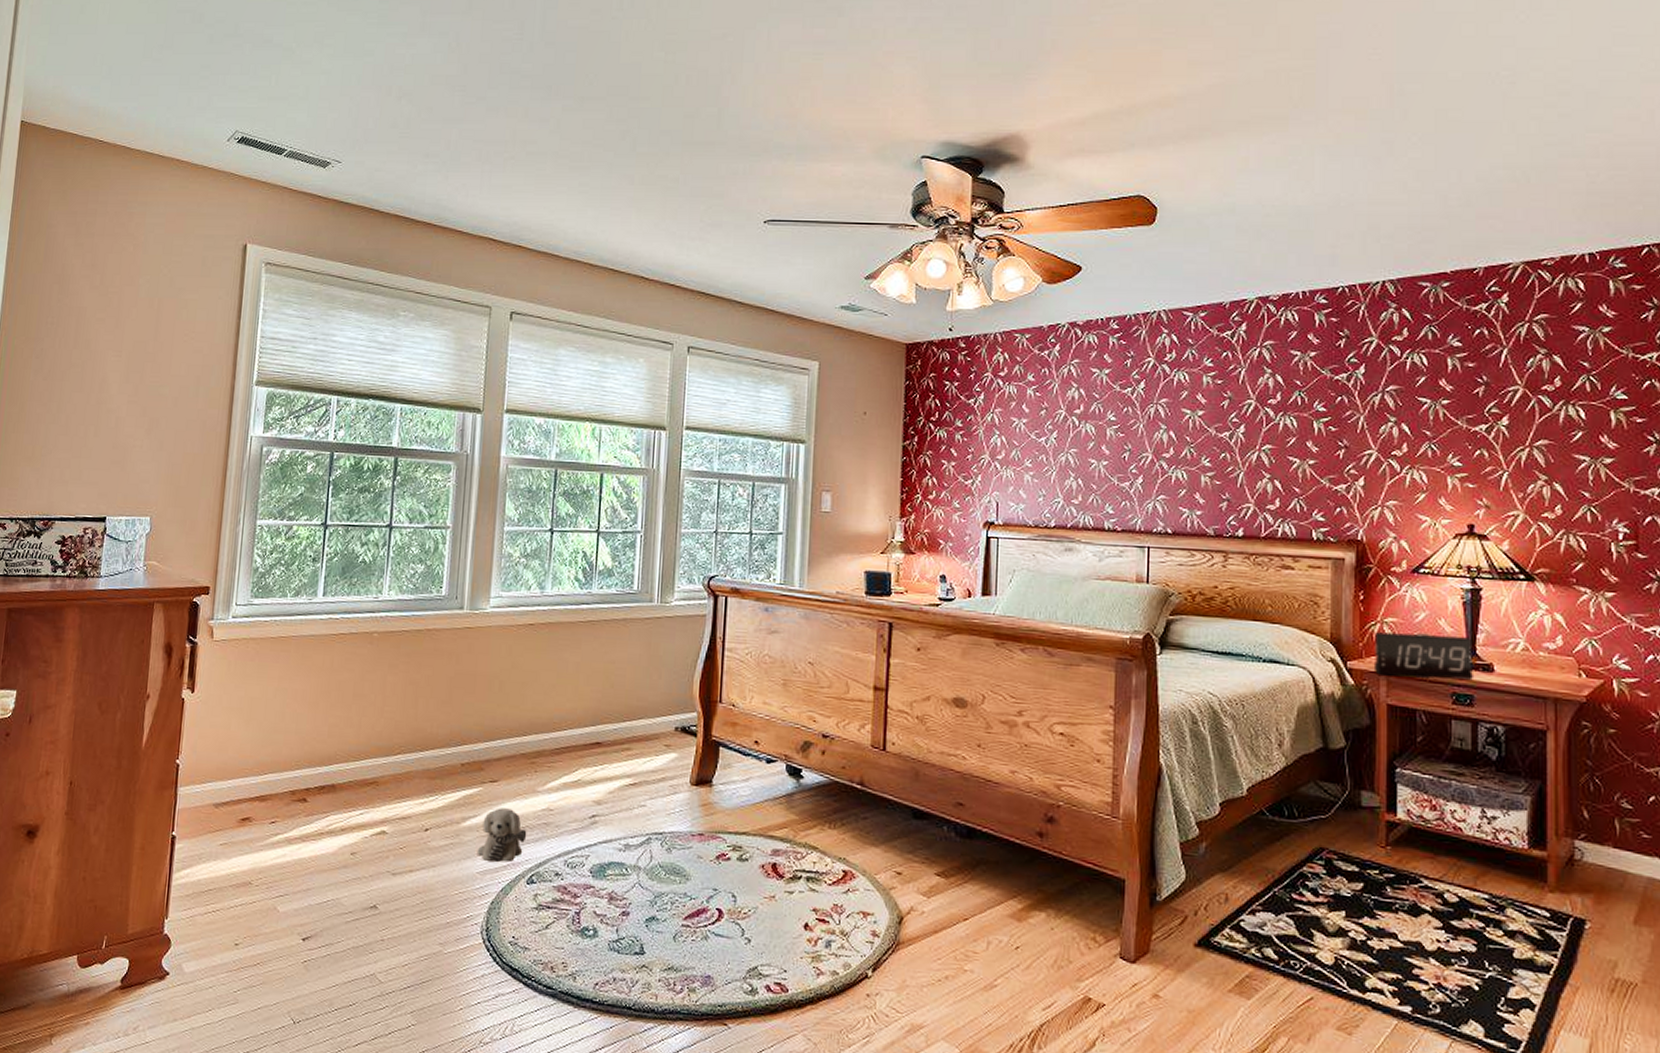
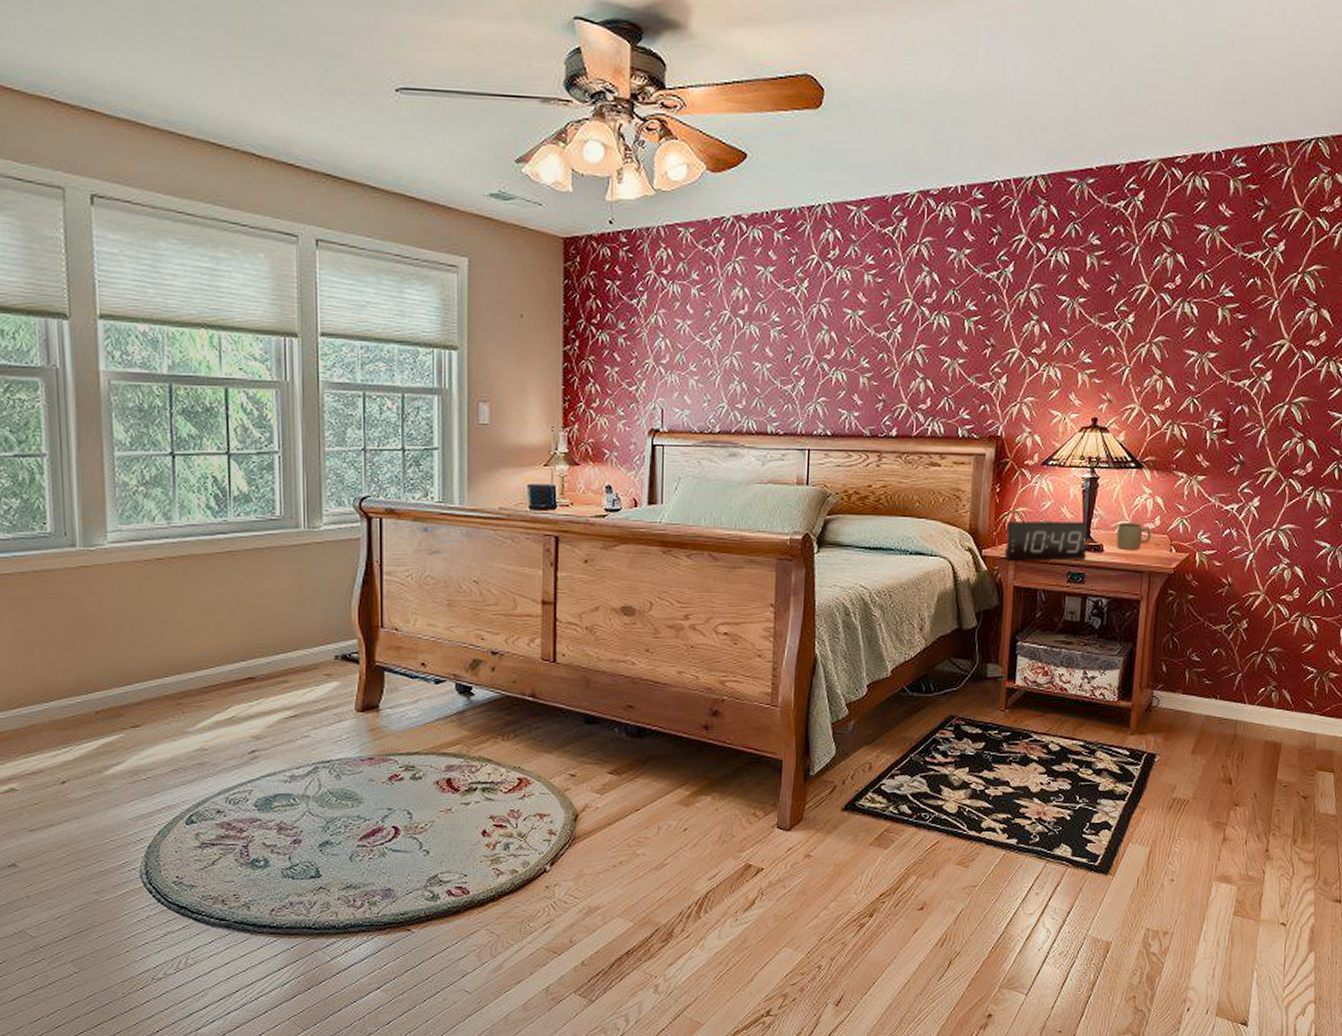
plush toy: present [477,808,527,862] -> none [125,752,181,808]
mug: none [1508,640,1553,672] -> present [1116,523,1152,550]

